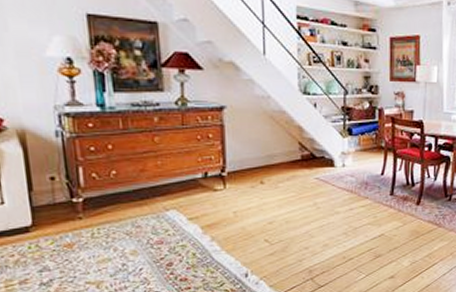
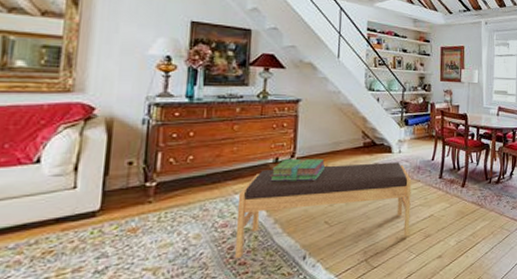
bench: none [169,177,359,275] -> present [235,162,412,259]
stack of books: none [201,173,261,198] -> present [270,159,326,182]

